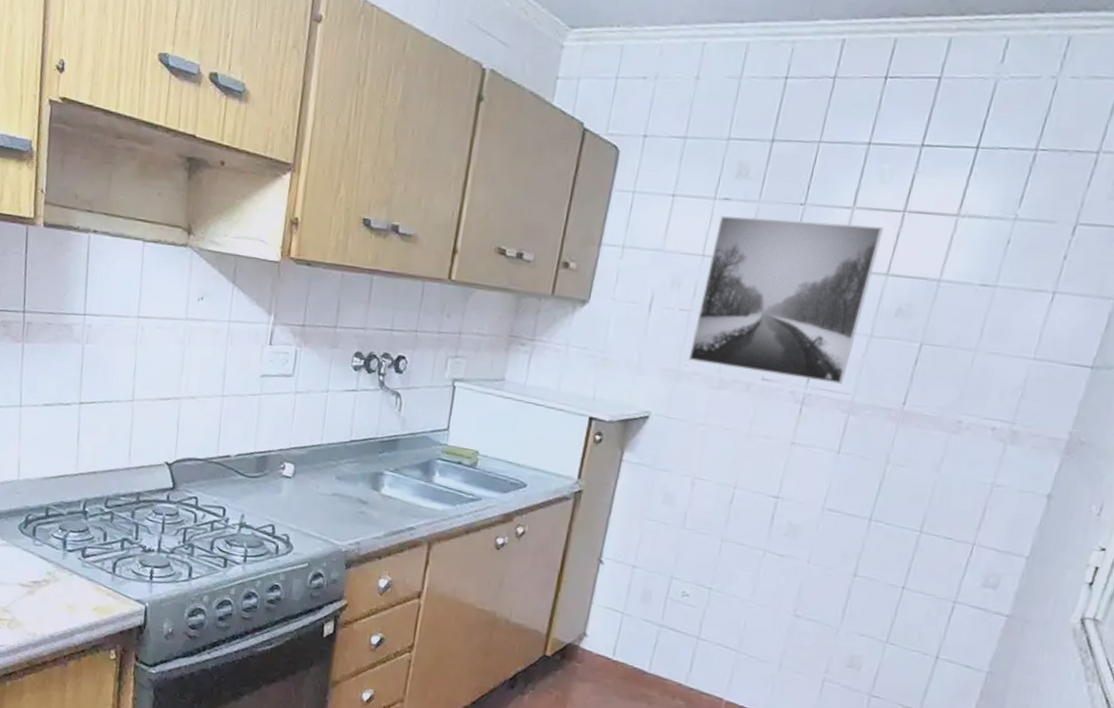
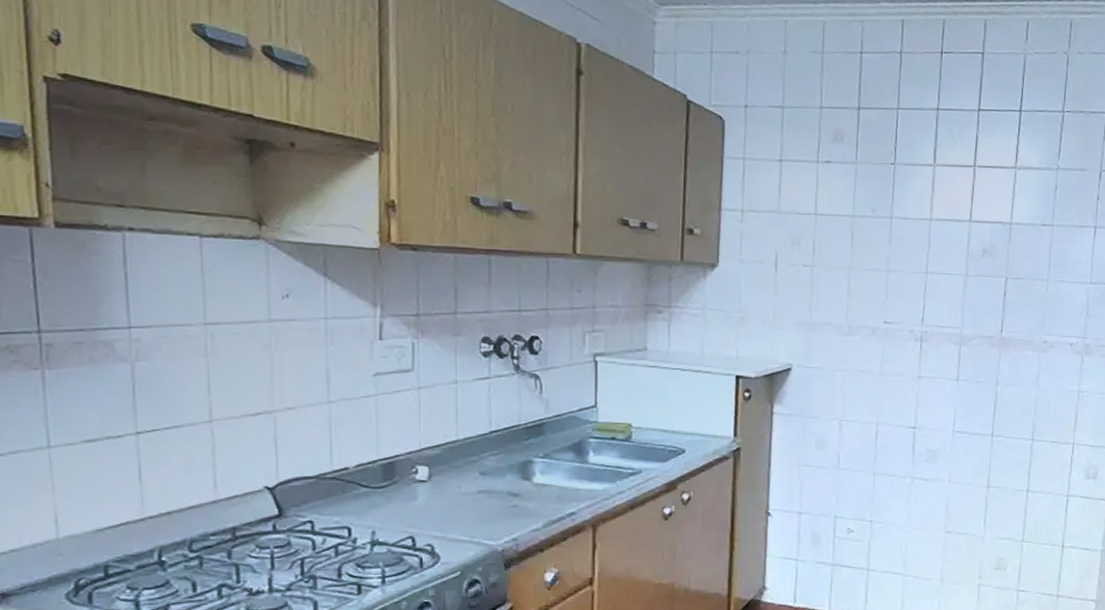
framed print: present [688,215,884,384] -> none [817,176,961,320]

